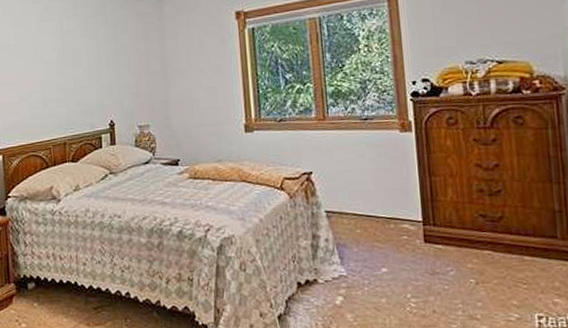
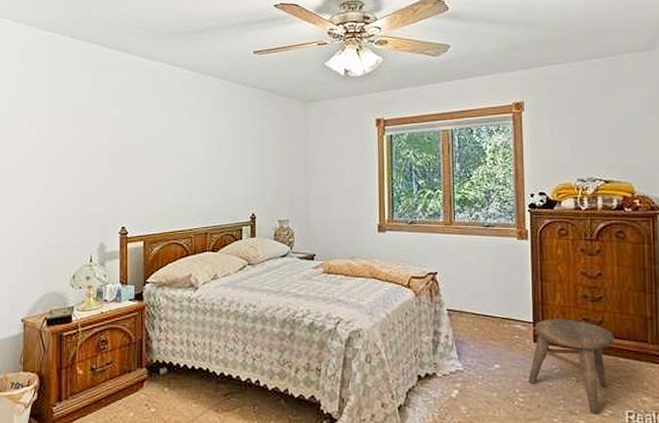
stool: none [420,216,518,319] -> present [528,319,614,414]

